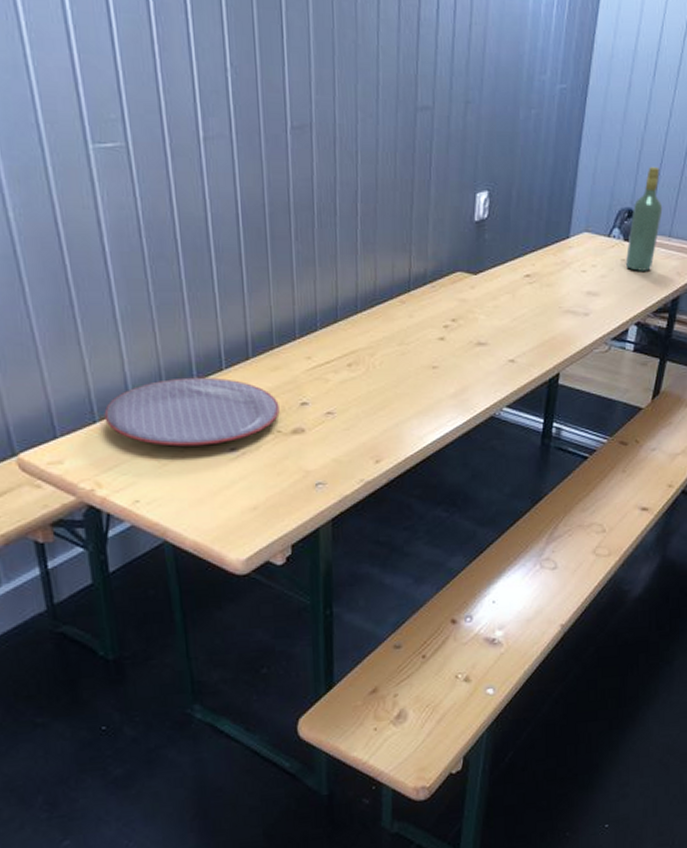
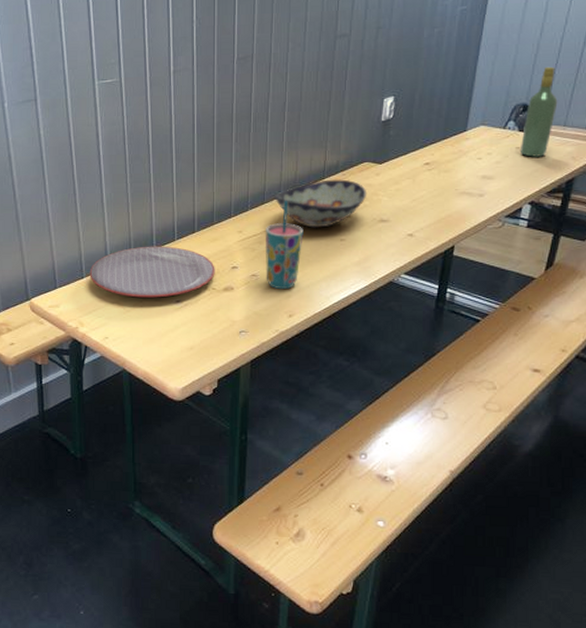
cup: none [341,319,388,430] -> present [265,201,303,290]
decorative bowl: none [349,292,462,353] -> present [274,179,367,228]

